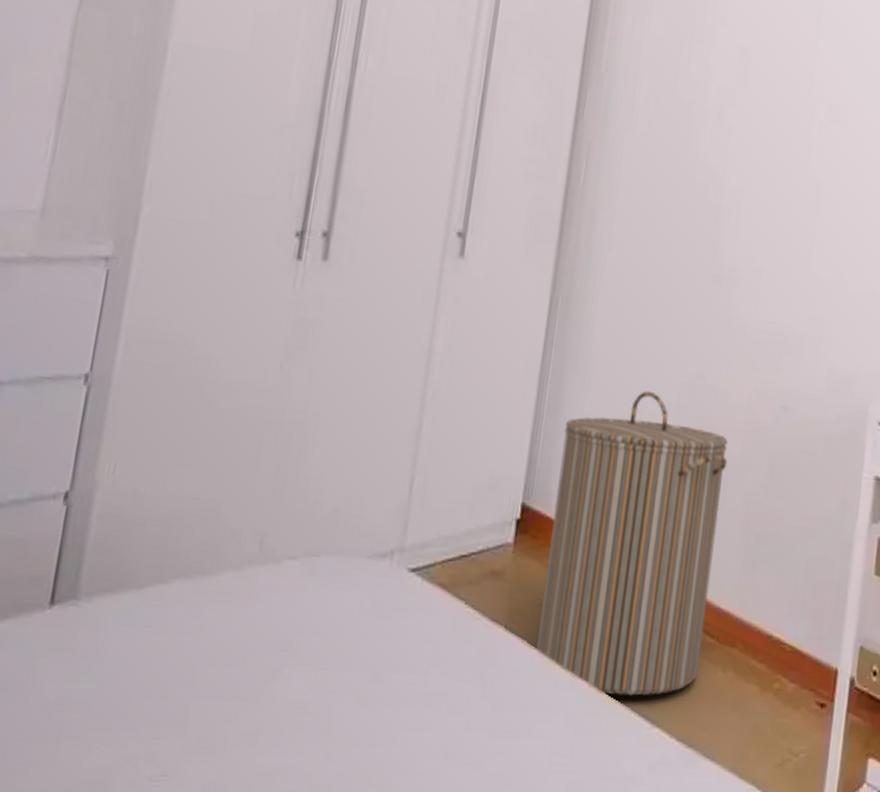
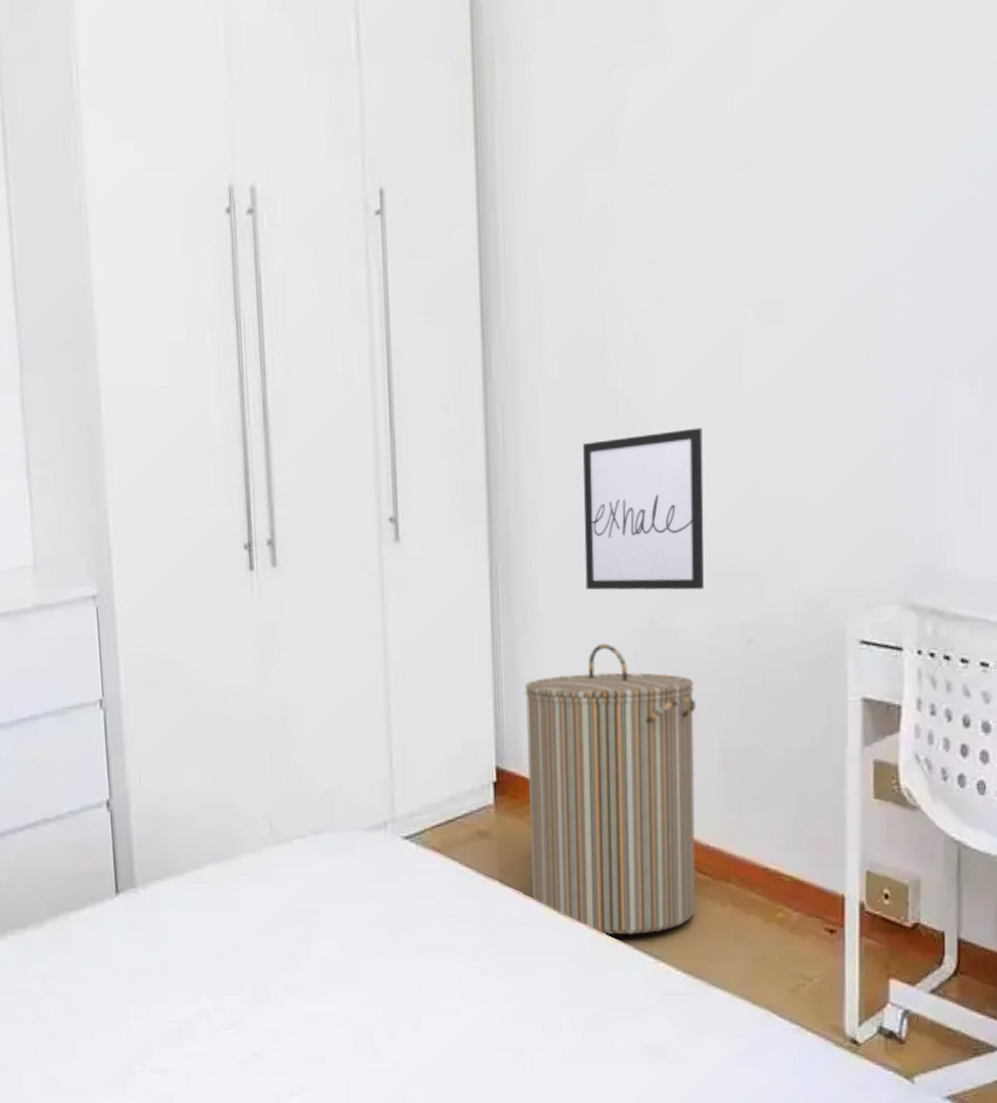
wall art: none [640,196,768,353] -> present [583,428,704,590]

